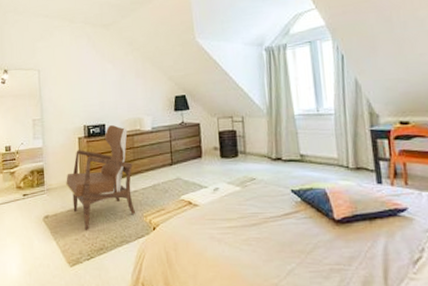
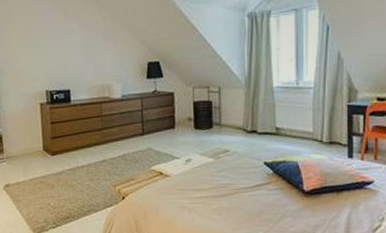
armchair: present [66,125,135,230] -> none [27,91,103,199]

